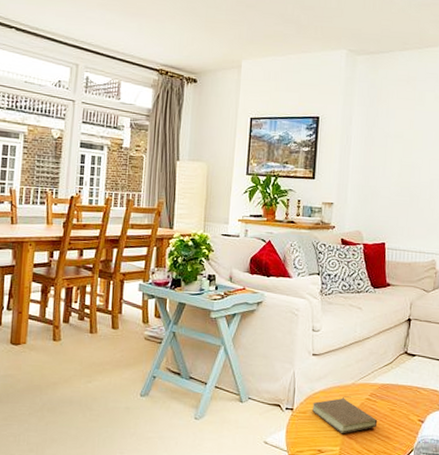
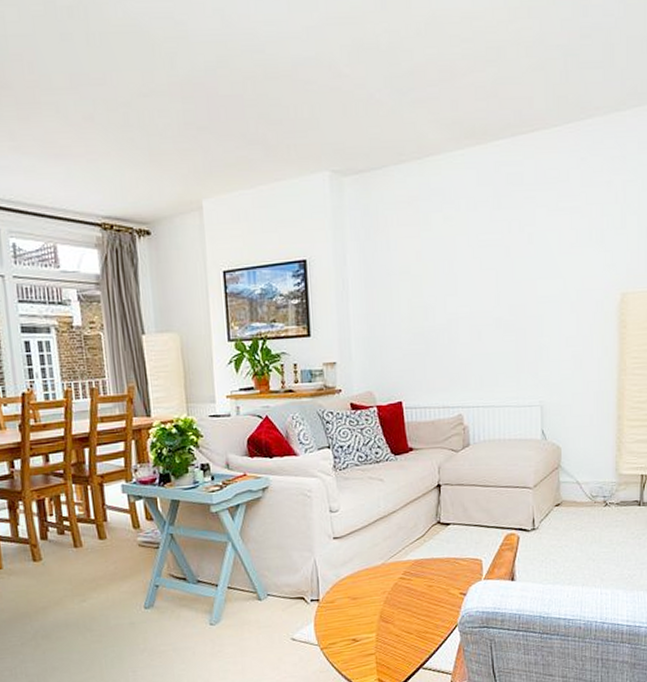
book: present [312,396,378,433] -> none [340,578,415,618]

